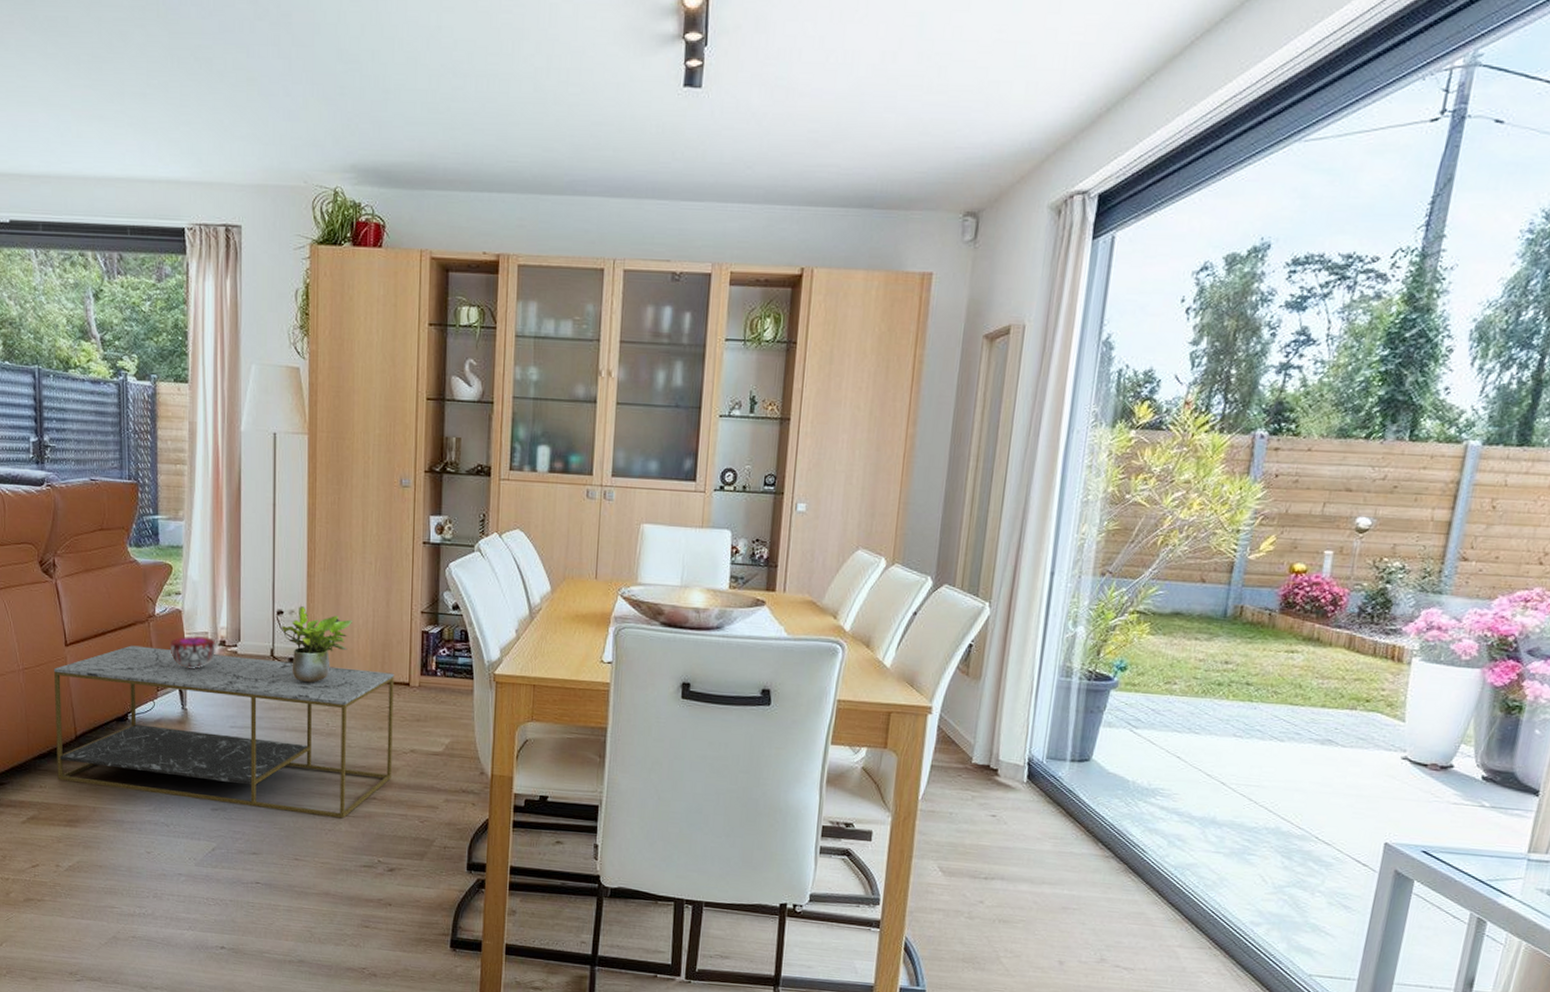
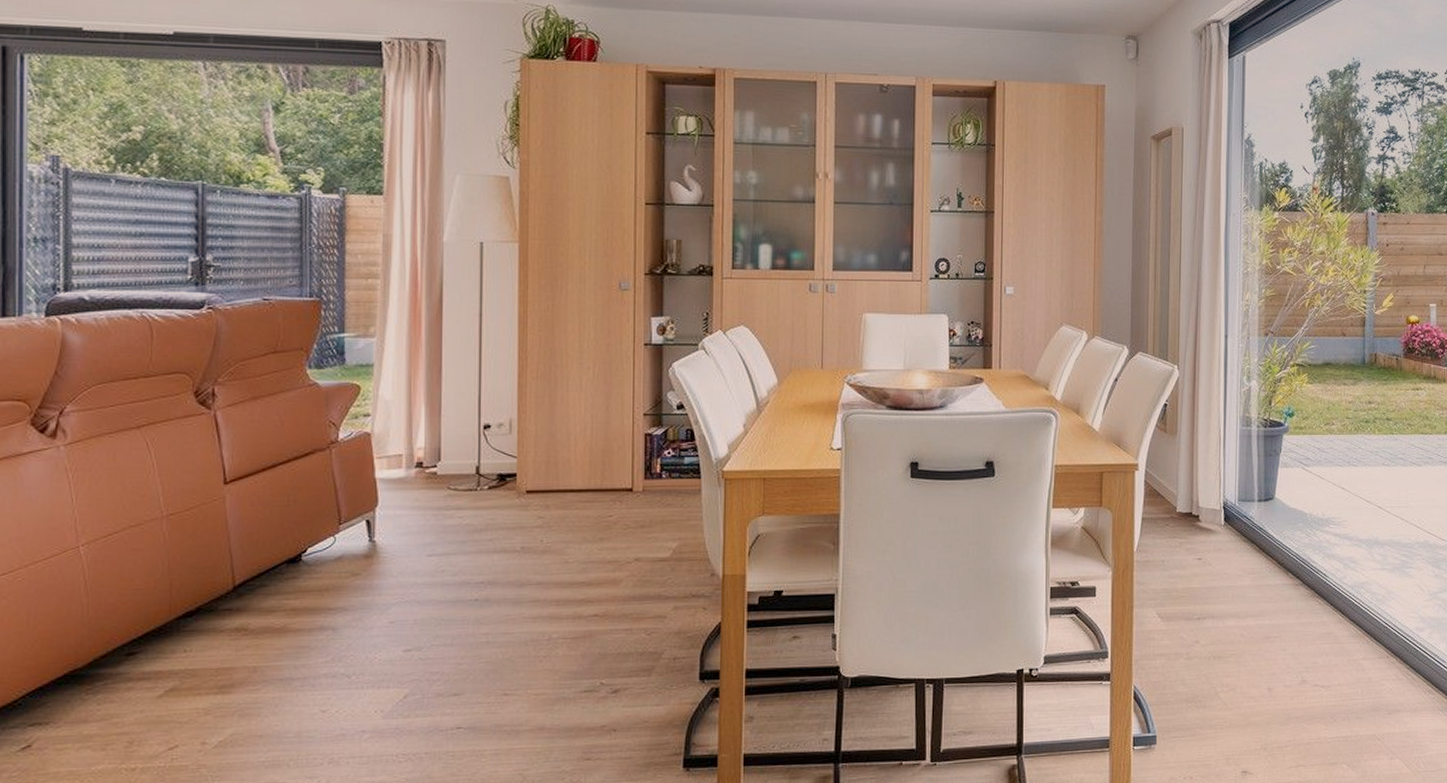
coffee table: present [53,645,394,819] -> none [207,476,616,643]
decorative bowl: present [169,636,216,669] -> none [355,460,412,495]
potted plant: present [282,606,352,683] -> none [489,419,569,499]

